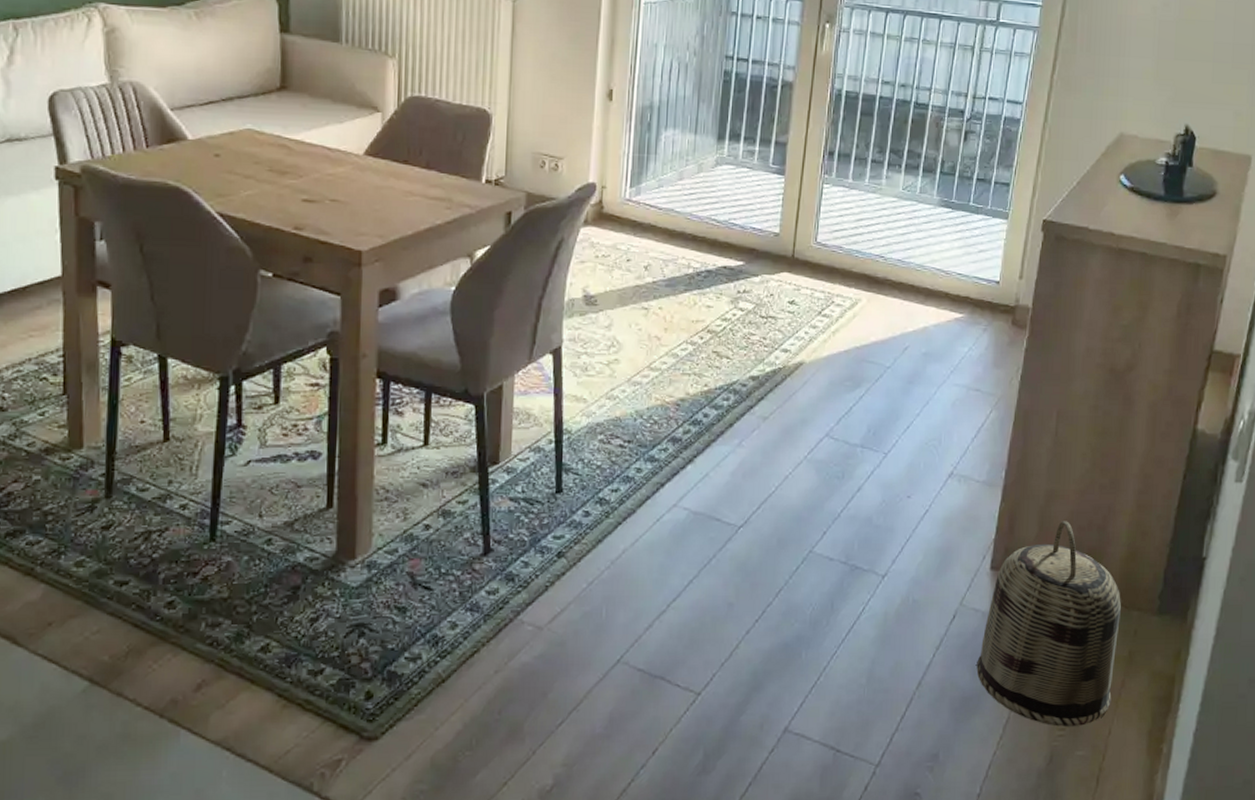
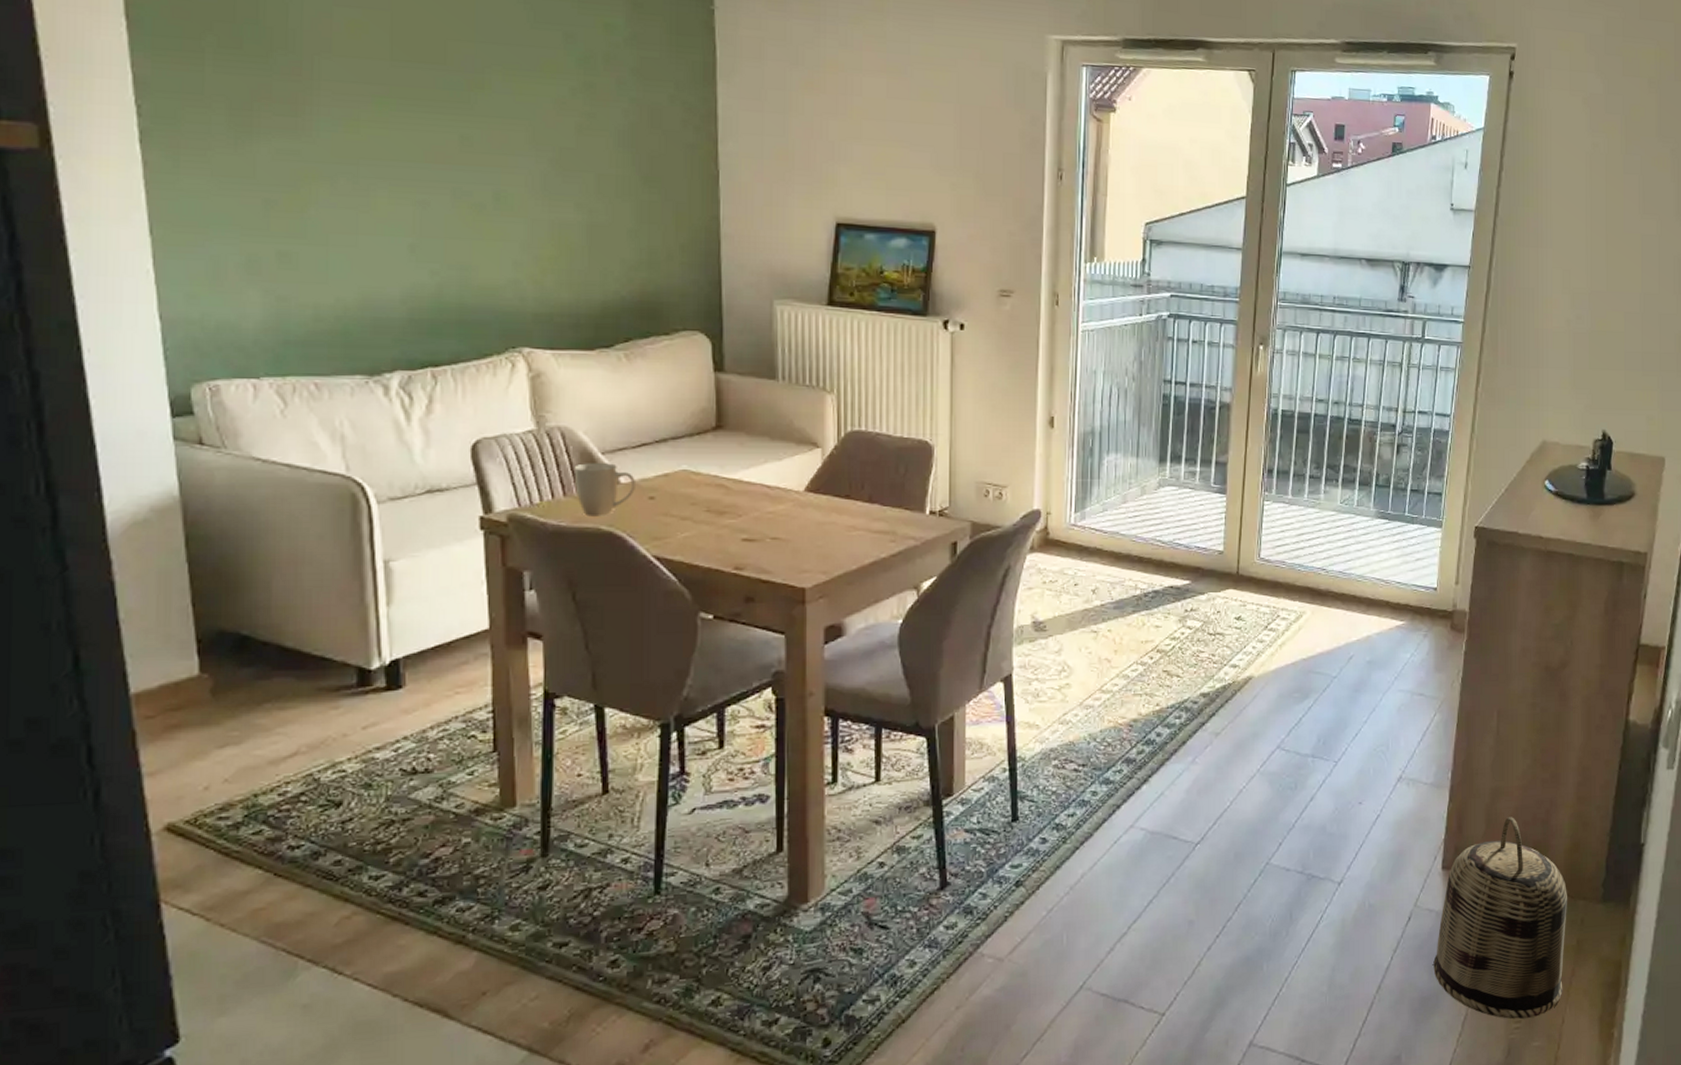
mug: none [144,118,202,172] -> present [574,463,635,517]

